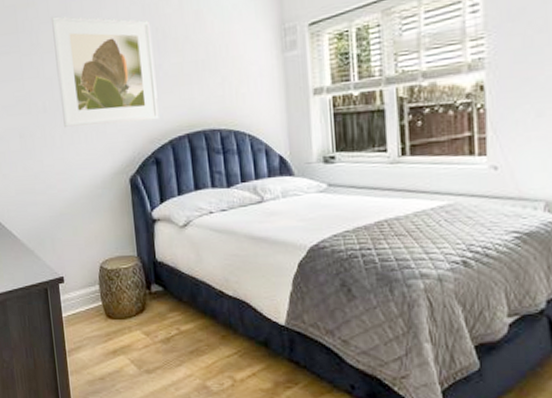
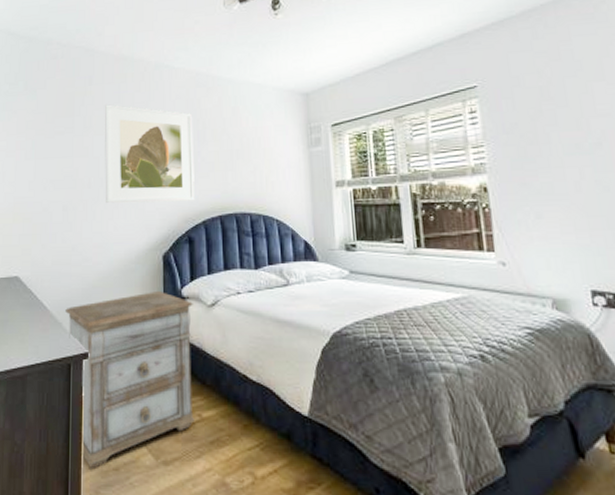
nightstand: none [36,214,174,378] -> present [65,290,196,468]

